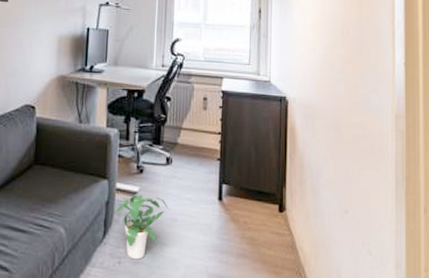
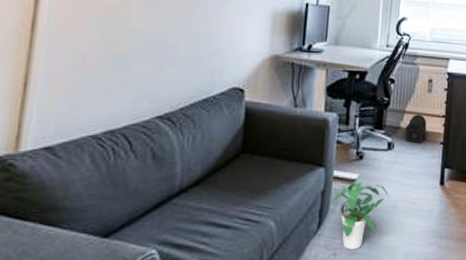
treasure chest: none [181,131,204,159] -> present [404,114,428,143]

